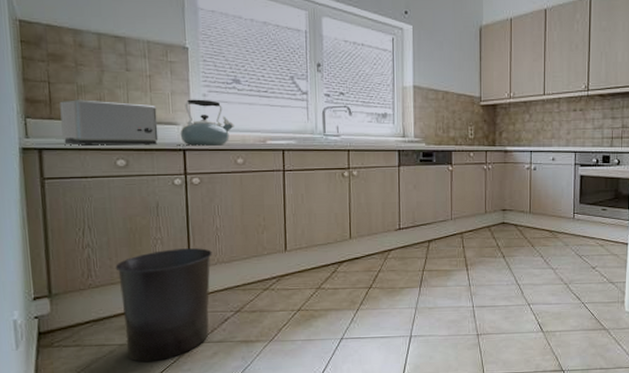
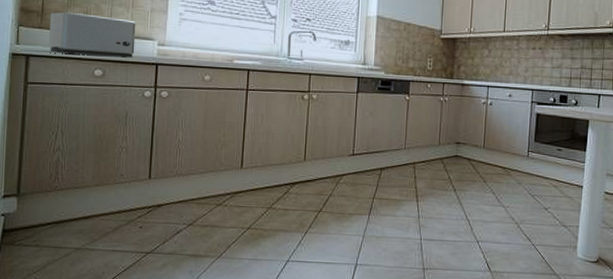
waste bin: present [115,248,212,362] -> none [81,158,172,268]
kettle: present [180,99,234,146] -> none [154,17,205,62]

